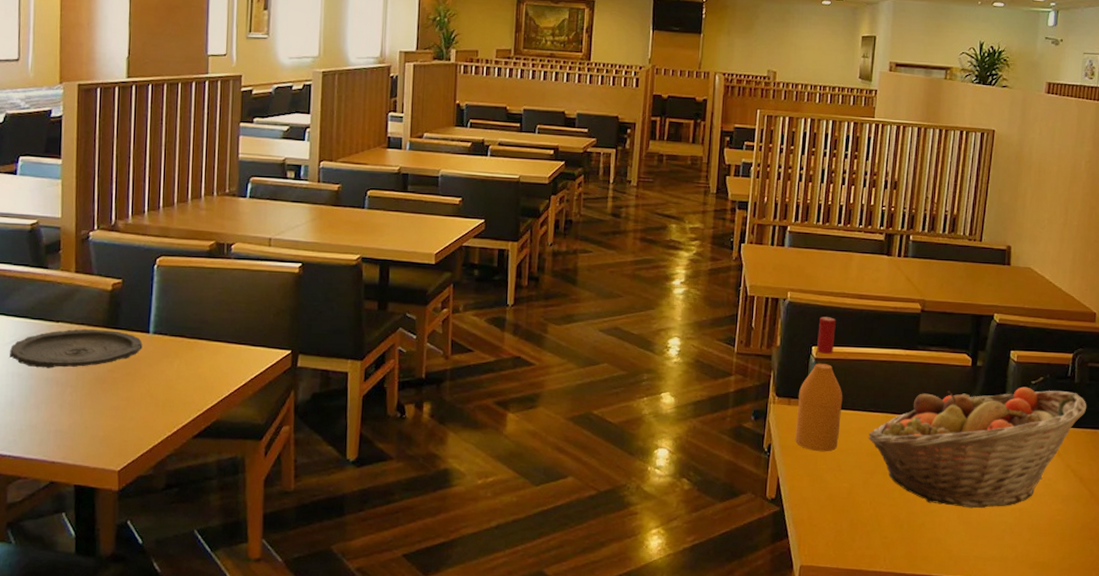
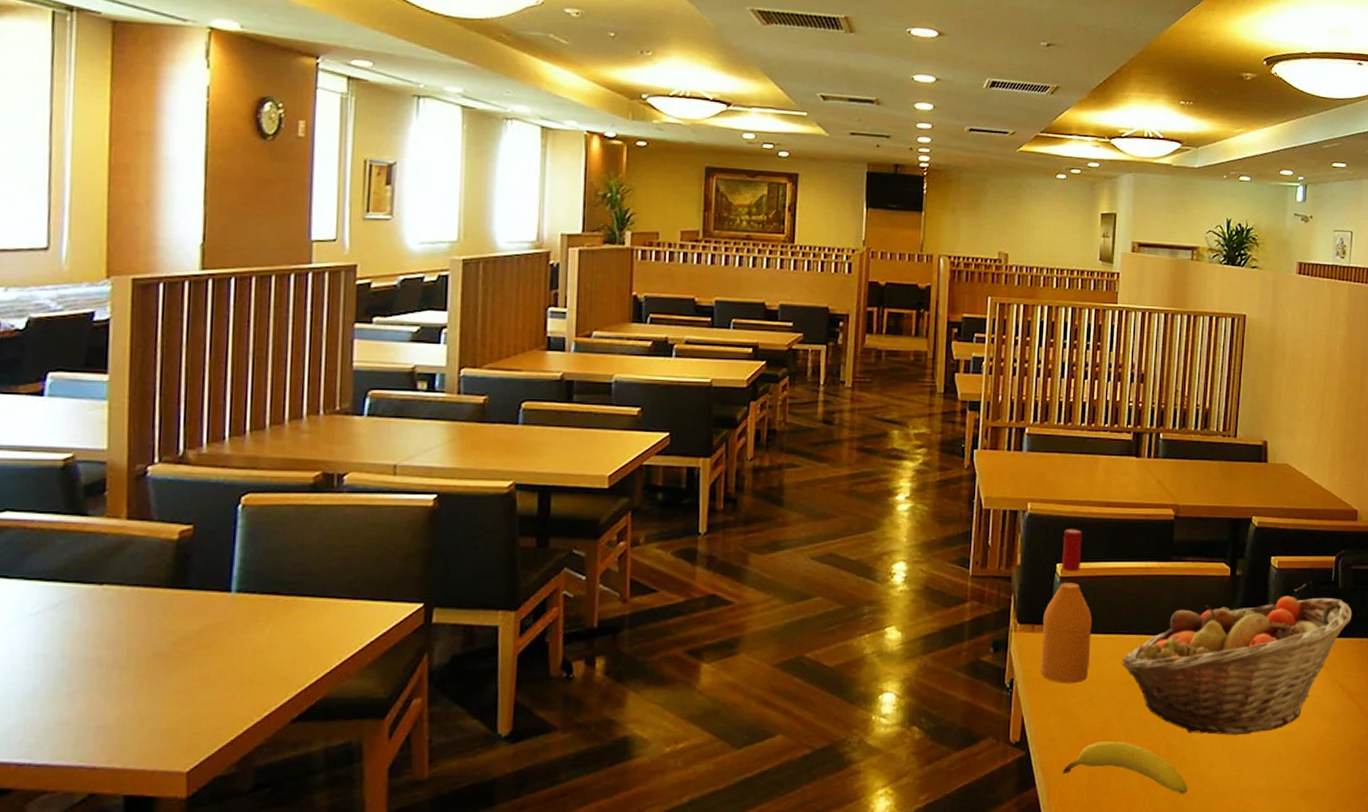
plate: present [10,329,143,368] -> none [32,591,222,646]
fruit: none [812,504,926,556] -> present [1062,741,1188,794]

